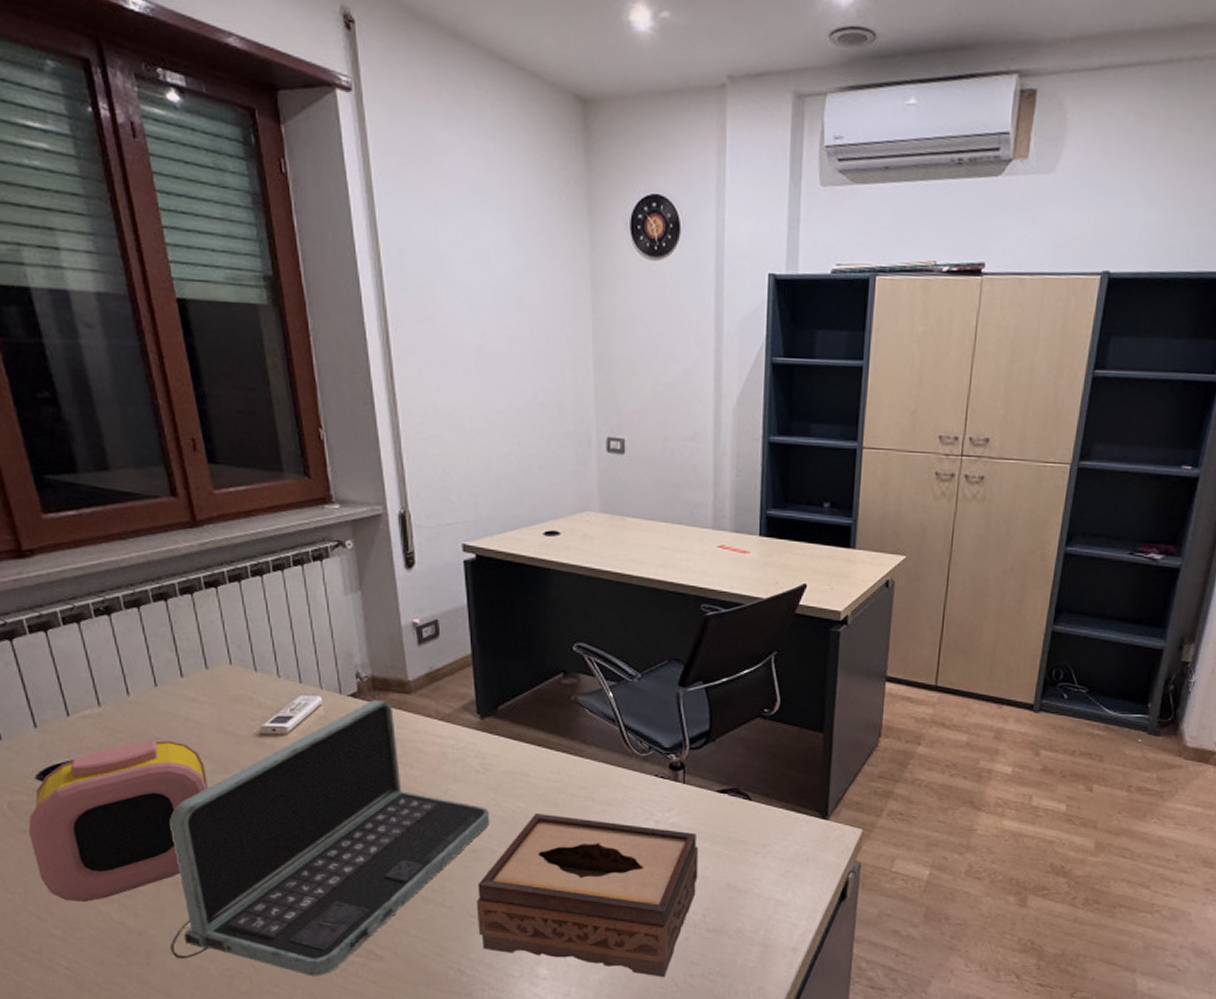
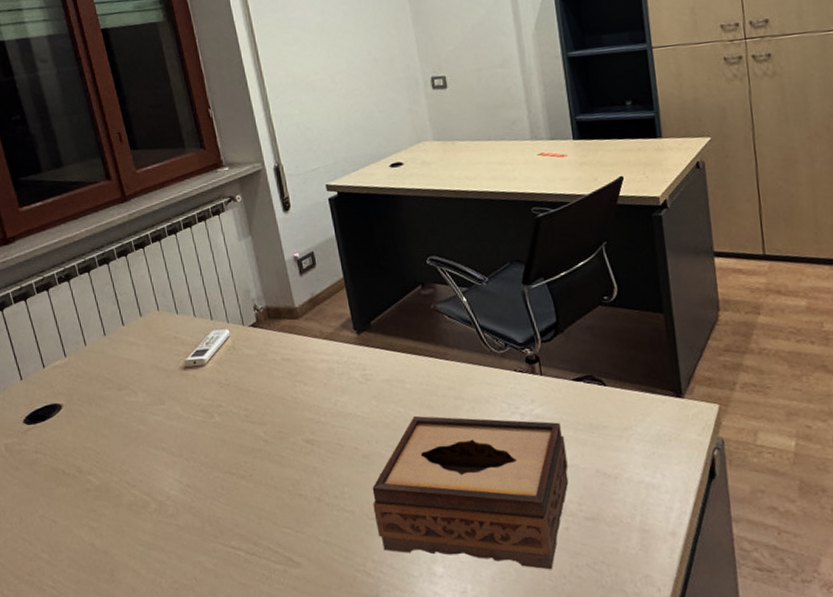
alarm clock: present [28,740,209,902] -> none [19,380,150,527]
laptop: present [170,699,490,976] -> none [122,326,376,585]

